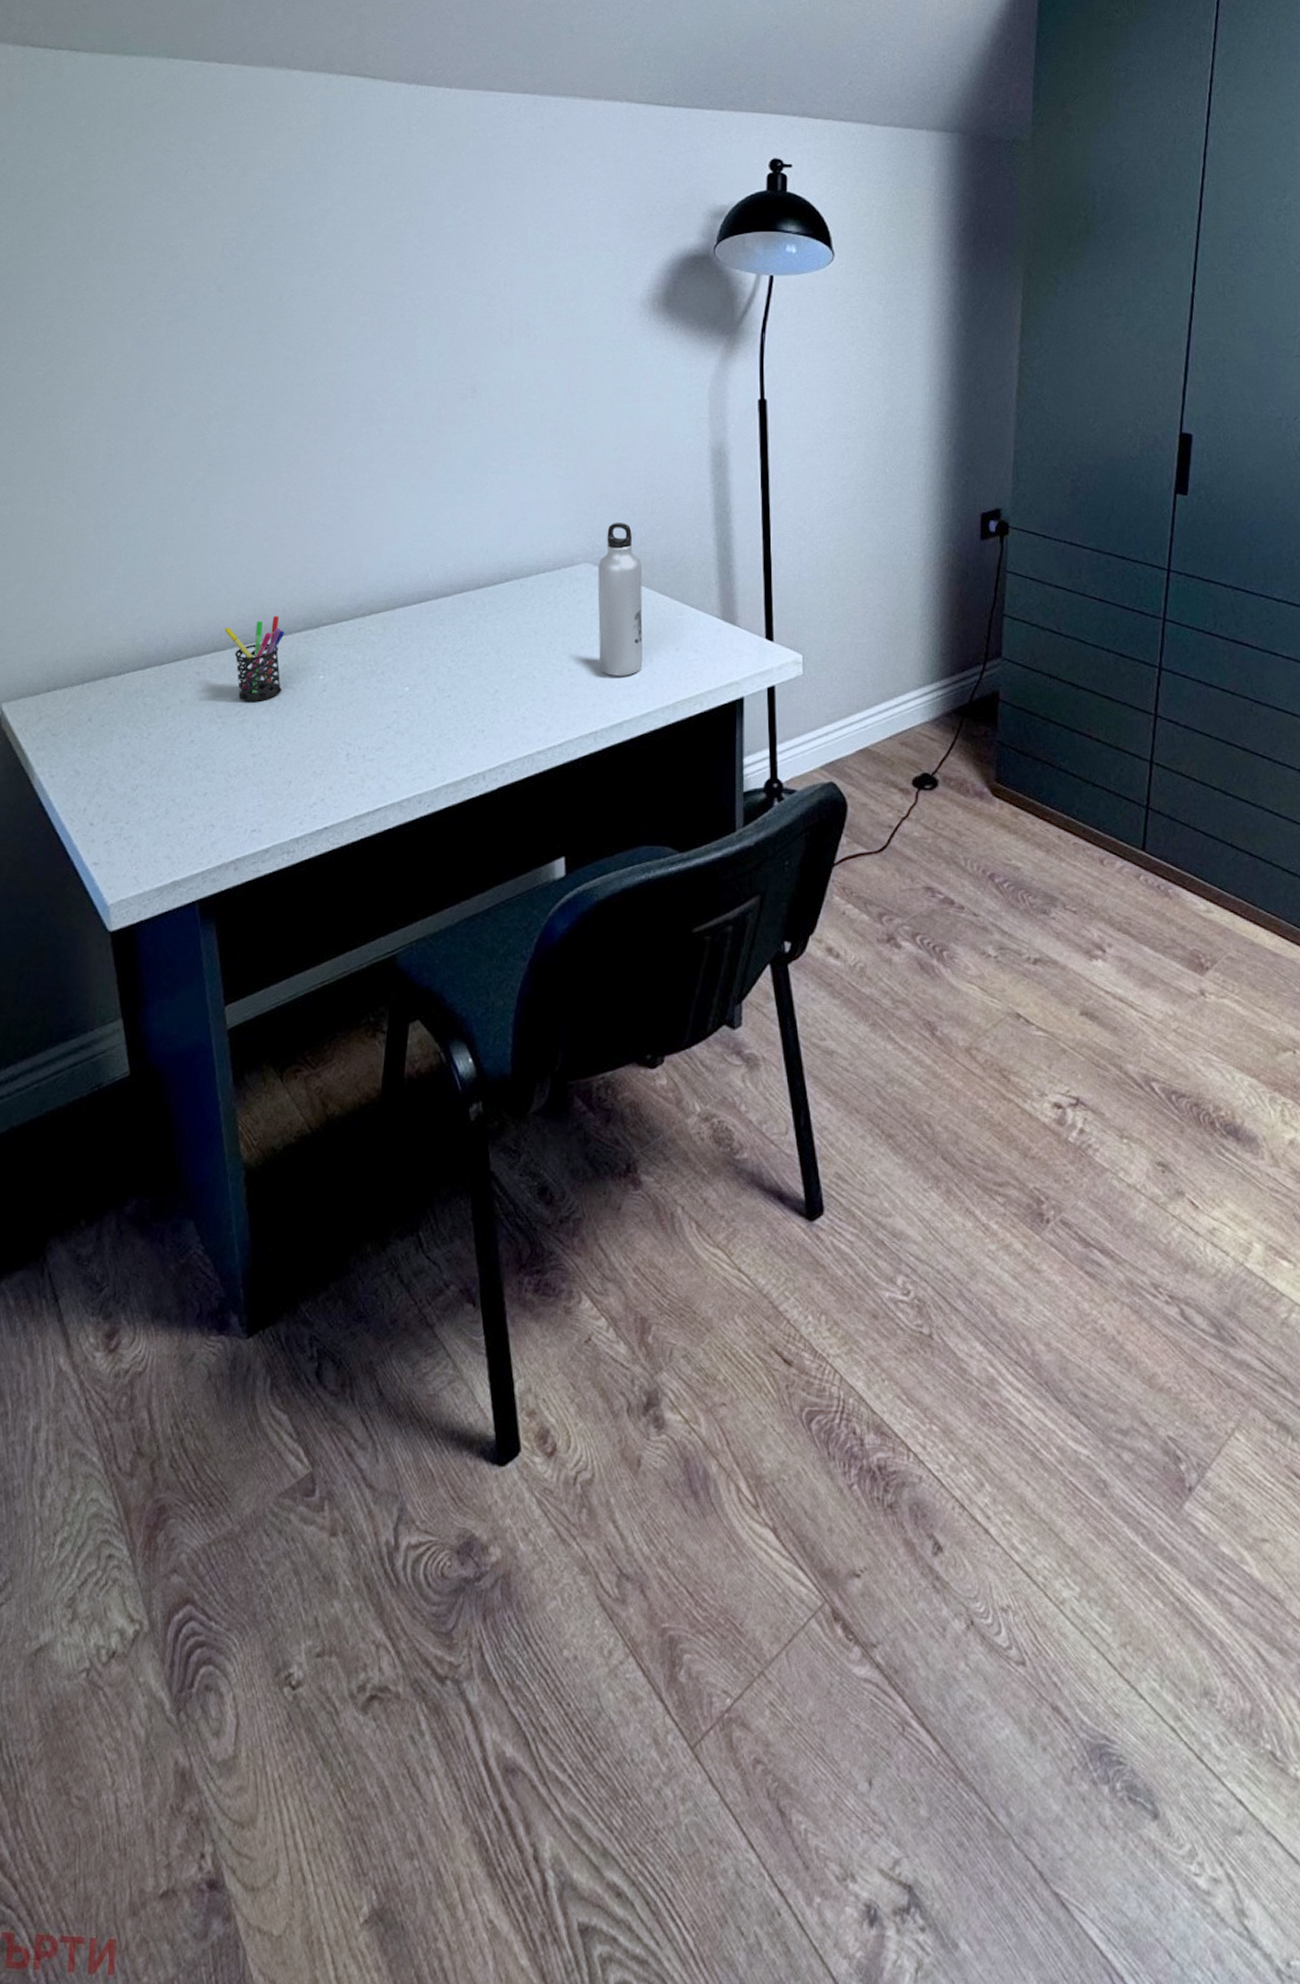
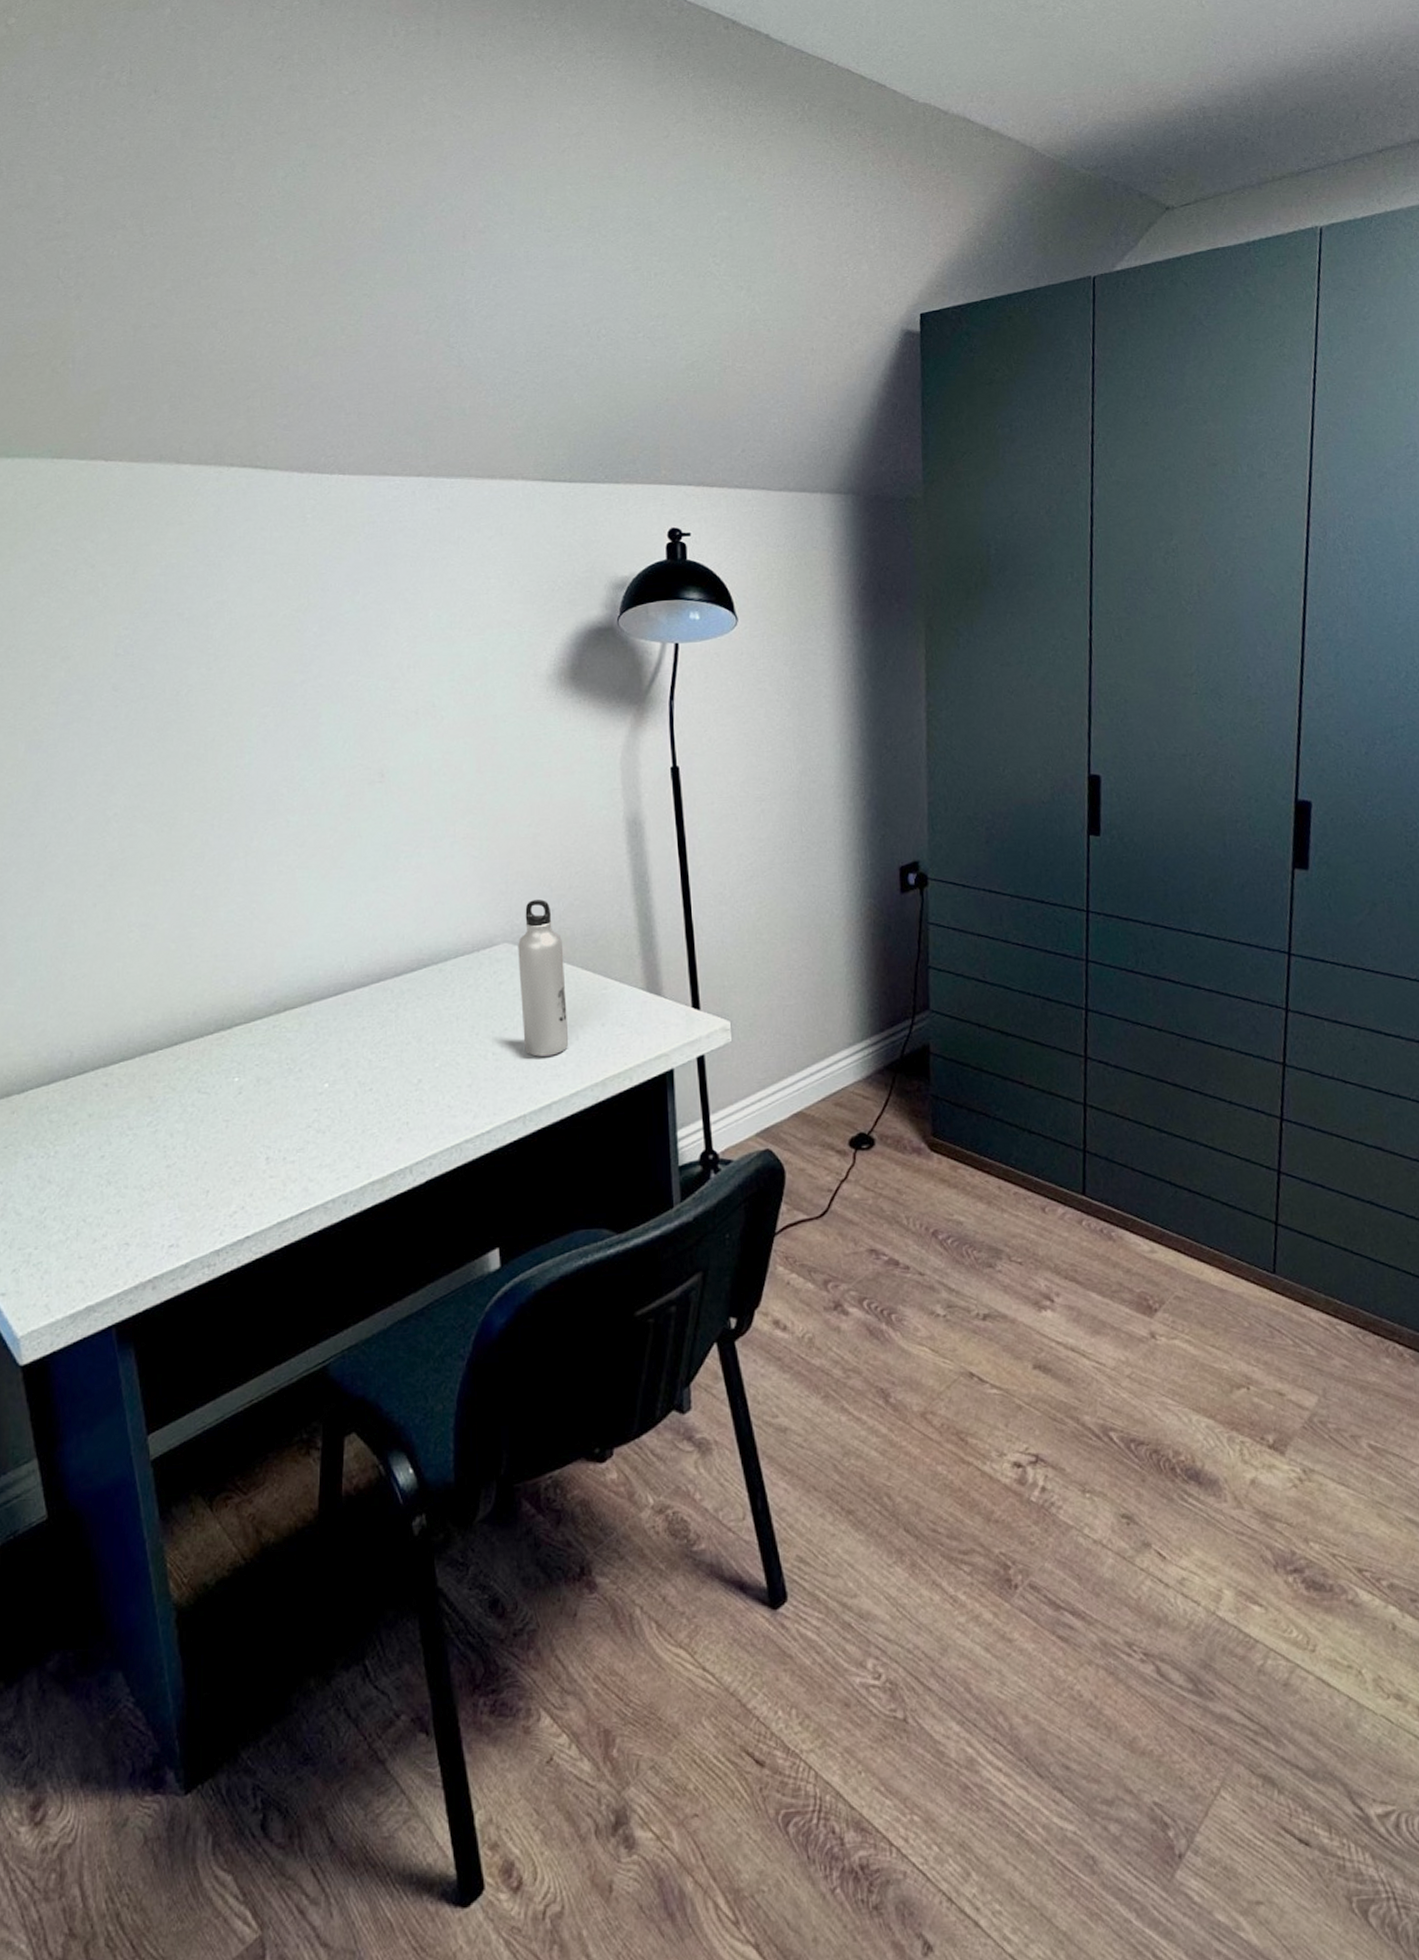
pen holder: present [224,615,285,701] -> none [132,1019,197,1111]

